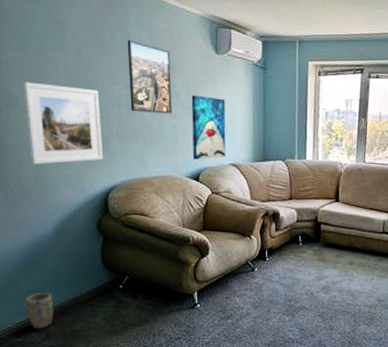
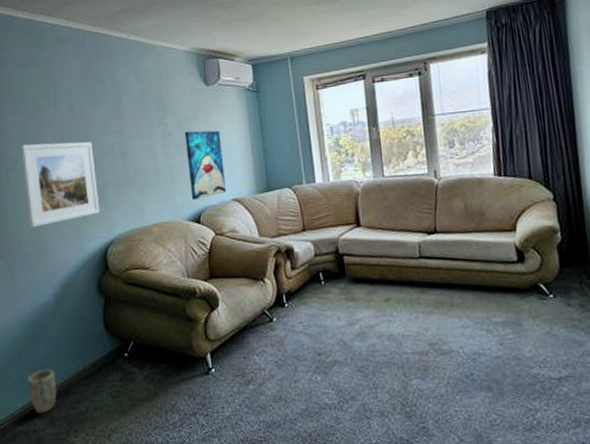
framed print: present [127,40,172,114] -> none [117,86,166,158]

